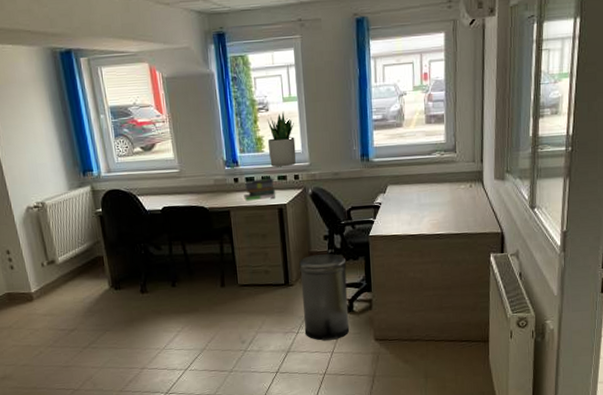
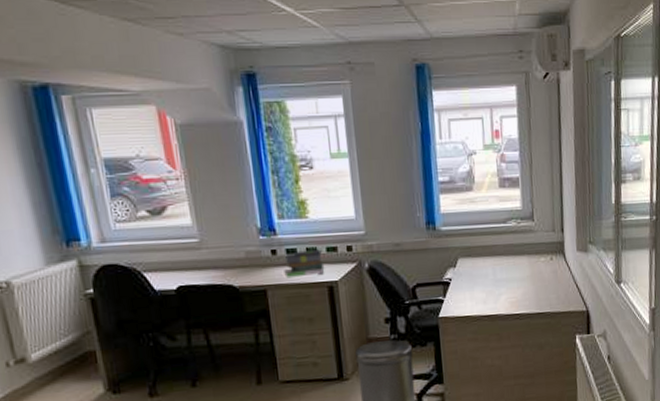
planter: present [267,111,296,168] -> none [311,169,349,237]

